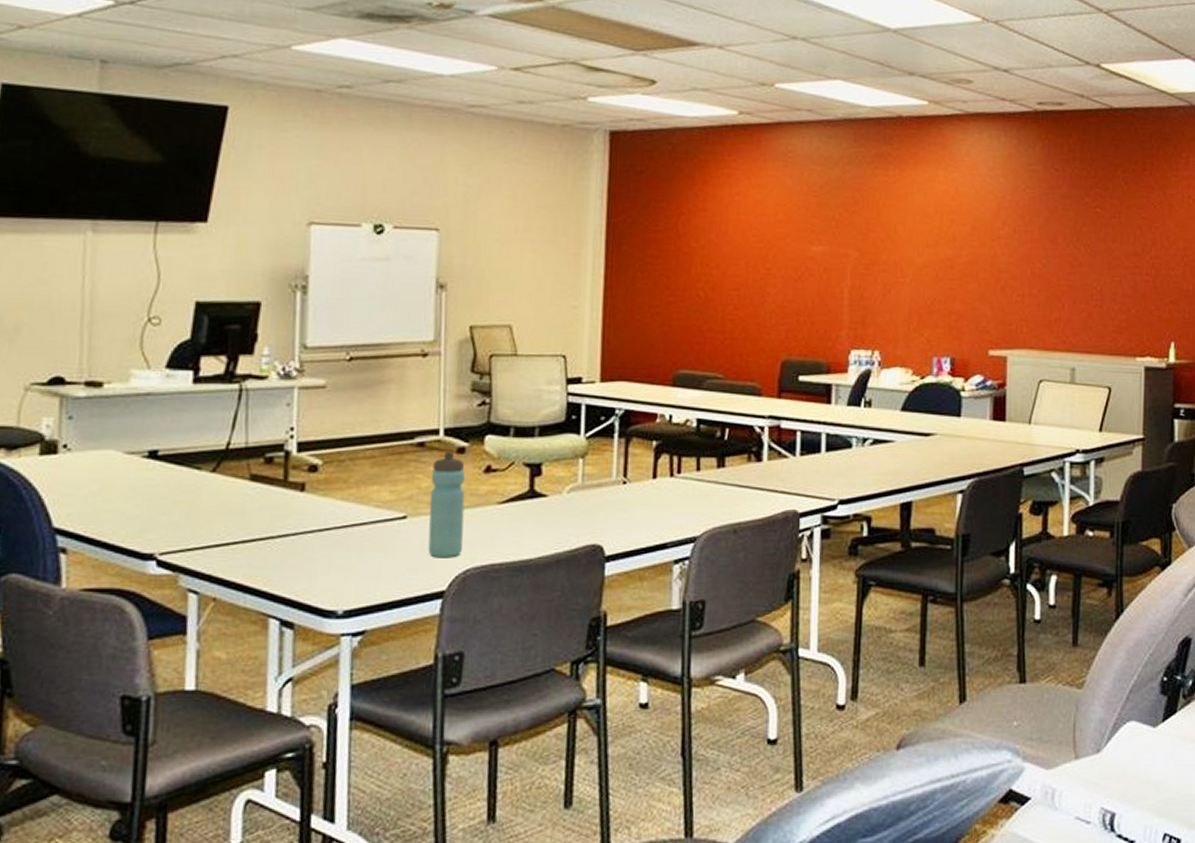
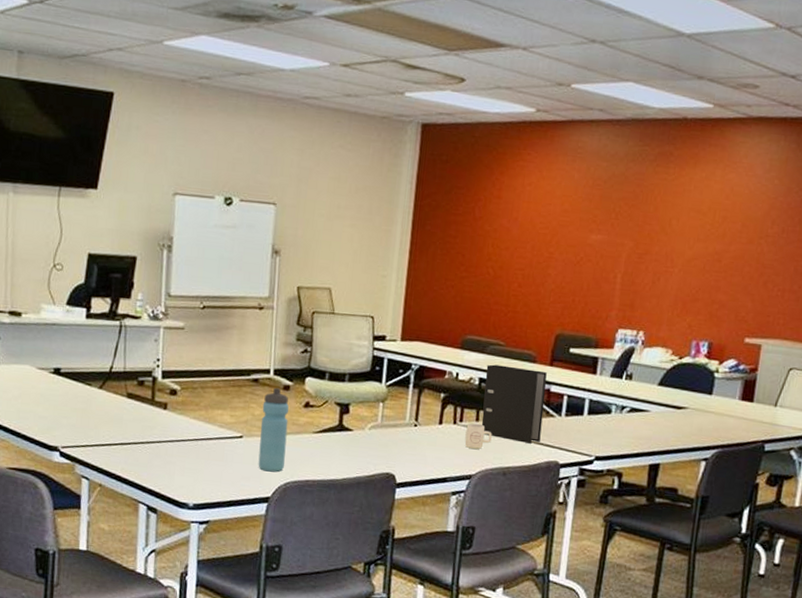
mug: none [685,473,717,505] -> present [464,423,492,450]
binder: none [703,401,776,492] -> present [481,364,547,444]

